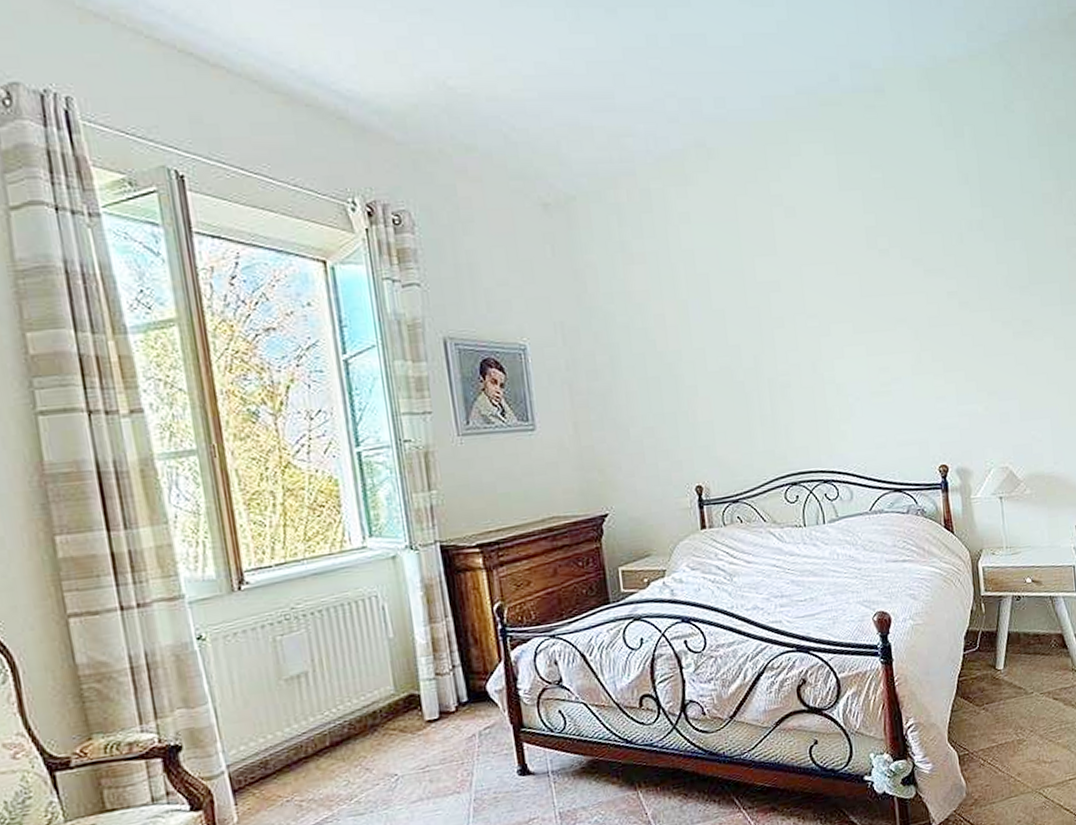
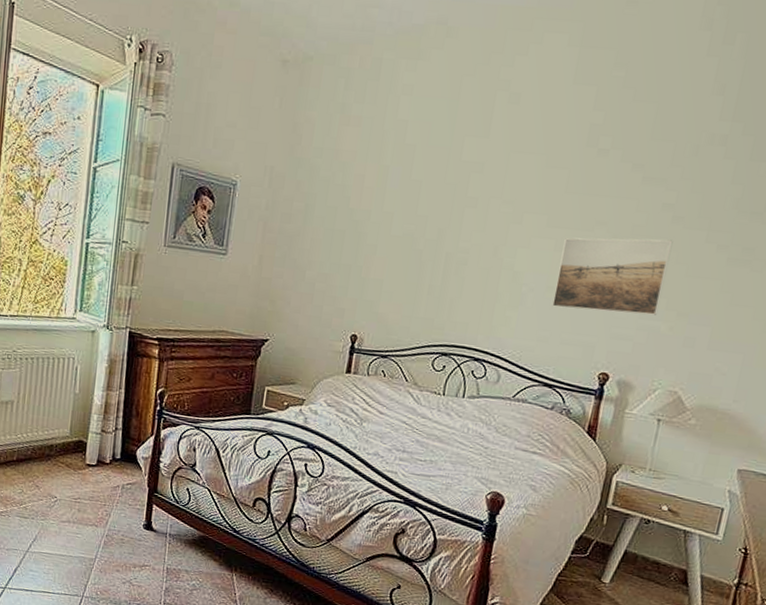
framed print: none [873,325,971,411] -> present [552,237,673,315]

